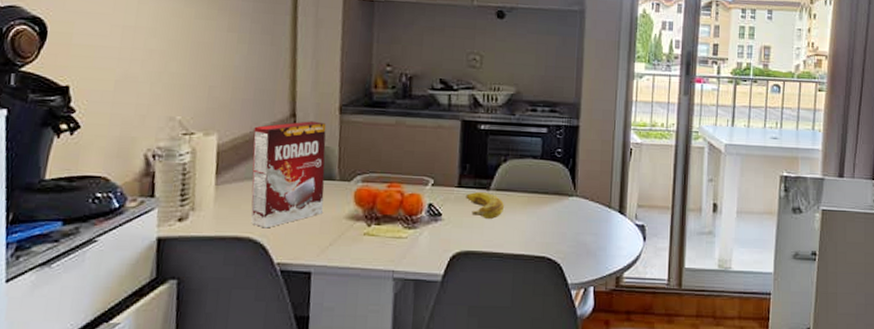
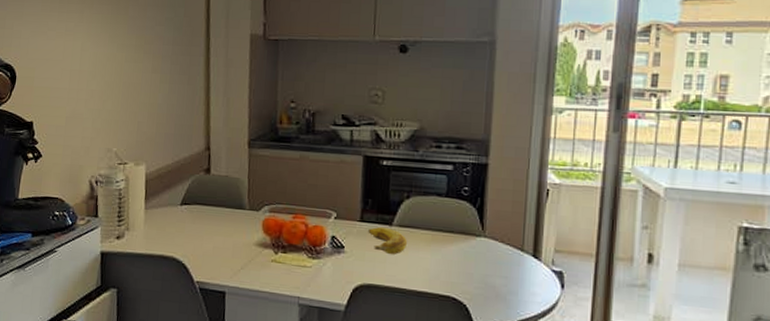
cereal box: present [251,121,327,229] -> none [174,154,237,250]

